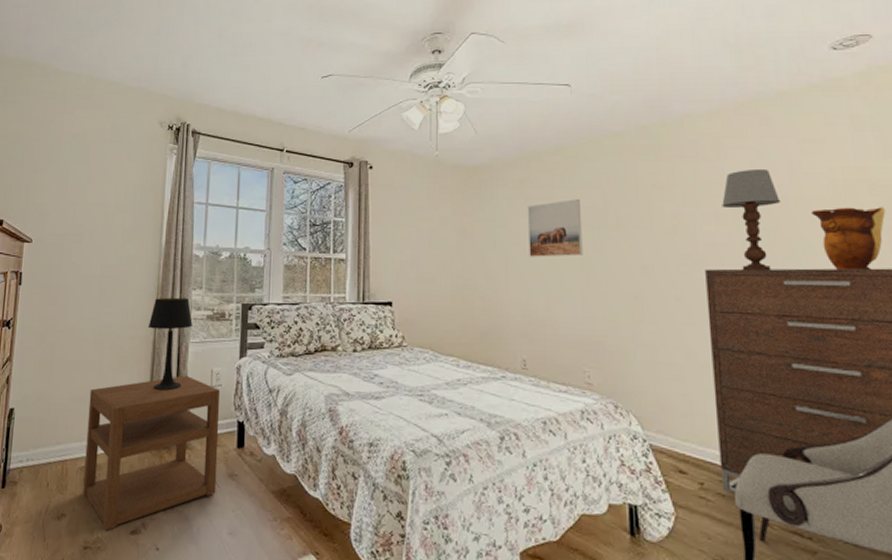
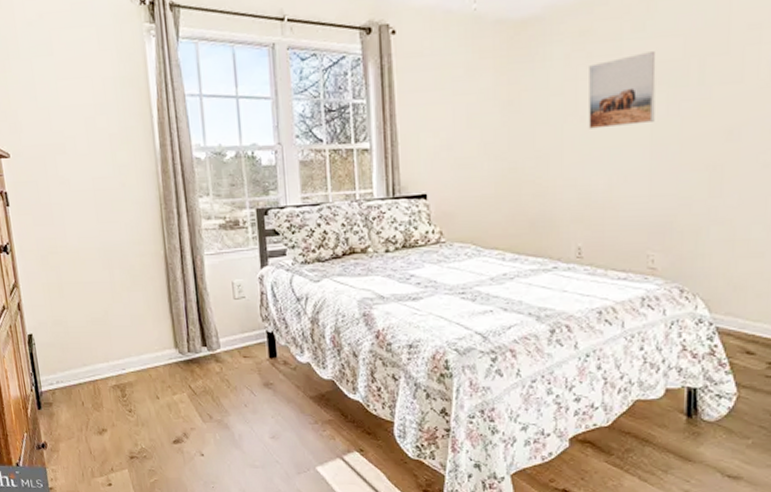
nightstand: present [82,375,221,532] -> none [107,289,253,443]
table lamp: present [147,297,193,391] -> none [156,206,205,306]

